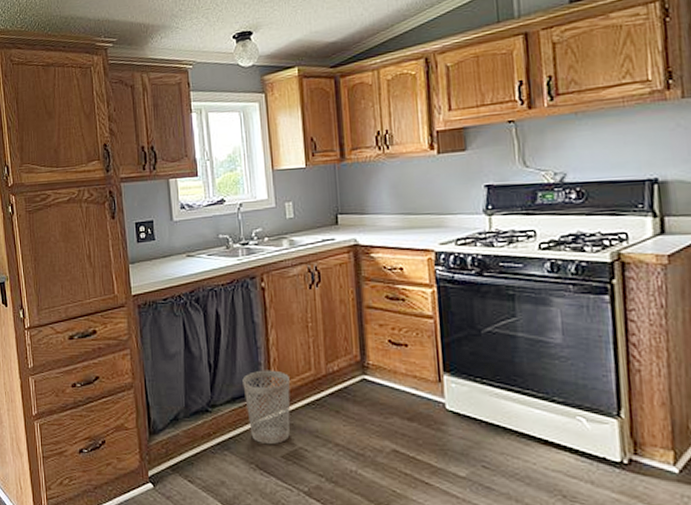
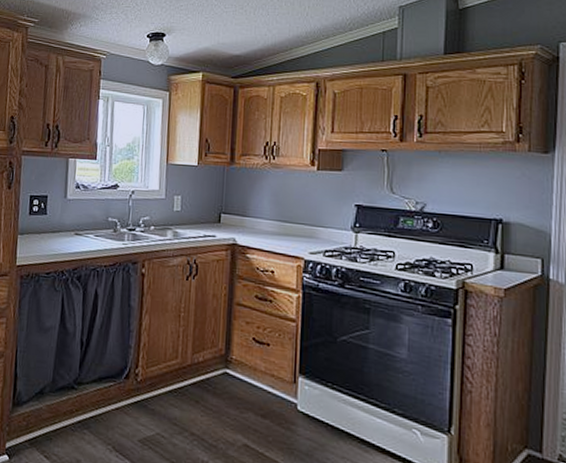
wastebasket: present [242,370,291,445] -> none [111,353,156,428]

